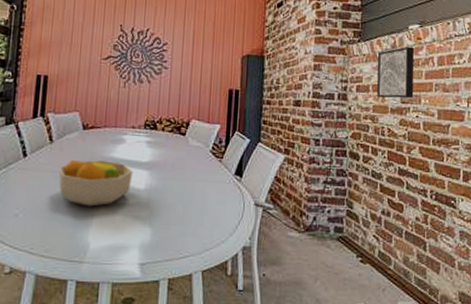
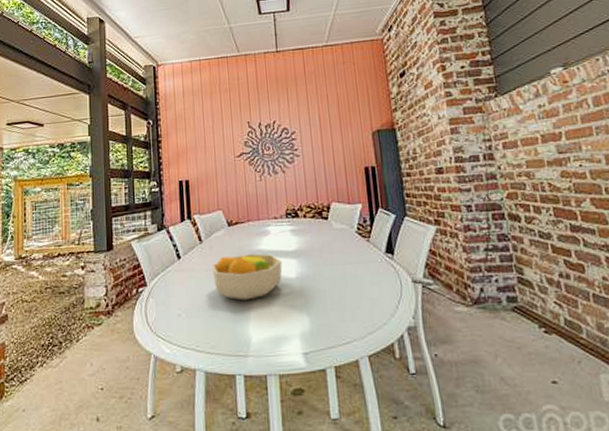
wall art: present [377,46,414,99] -> none [519,92,572,152]

